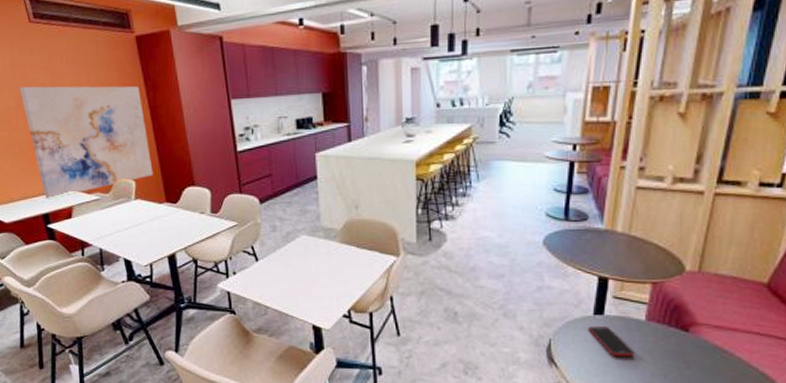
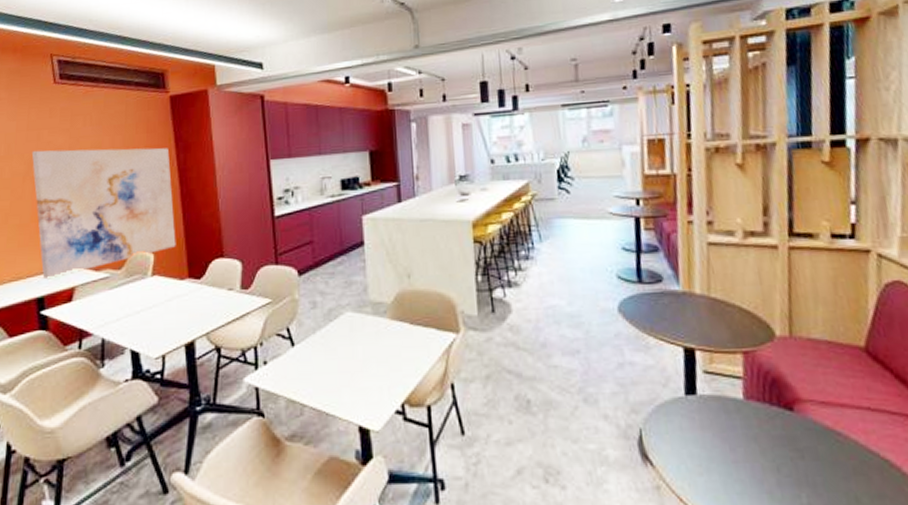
cell phone: present [589,326,635,357] -> none [682,409,740,449]

